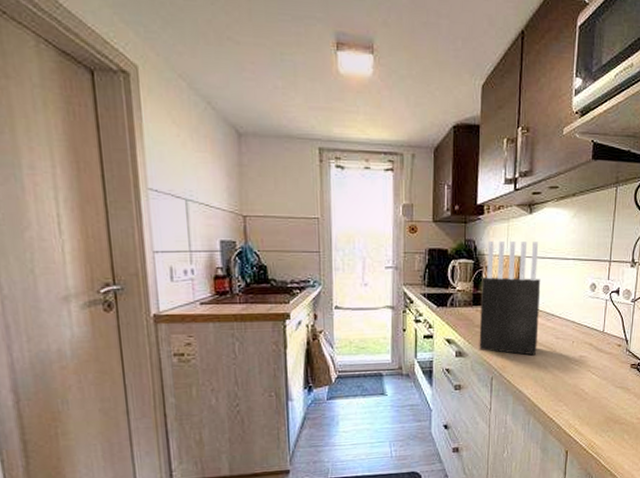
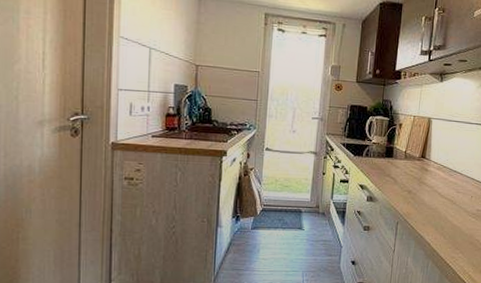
knife block: present [479,240,541,356] -> none [388,102,447,206]

